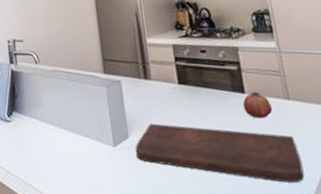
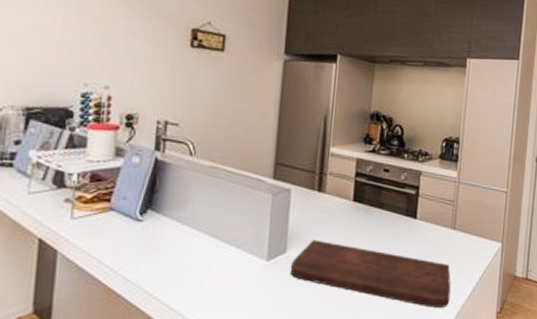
fruit: present [243,92,273,119] -> none [412,218,438,245]

